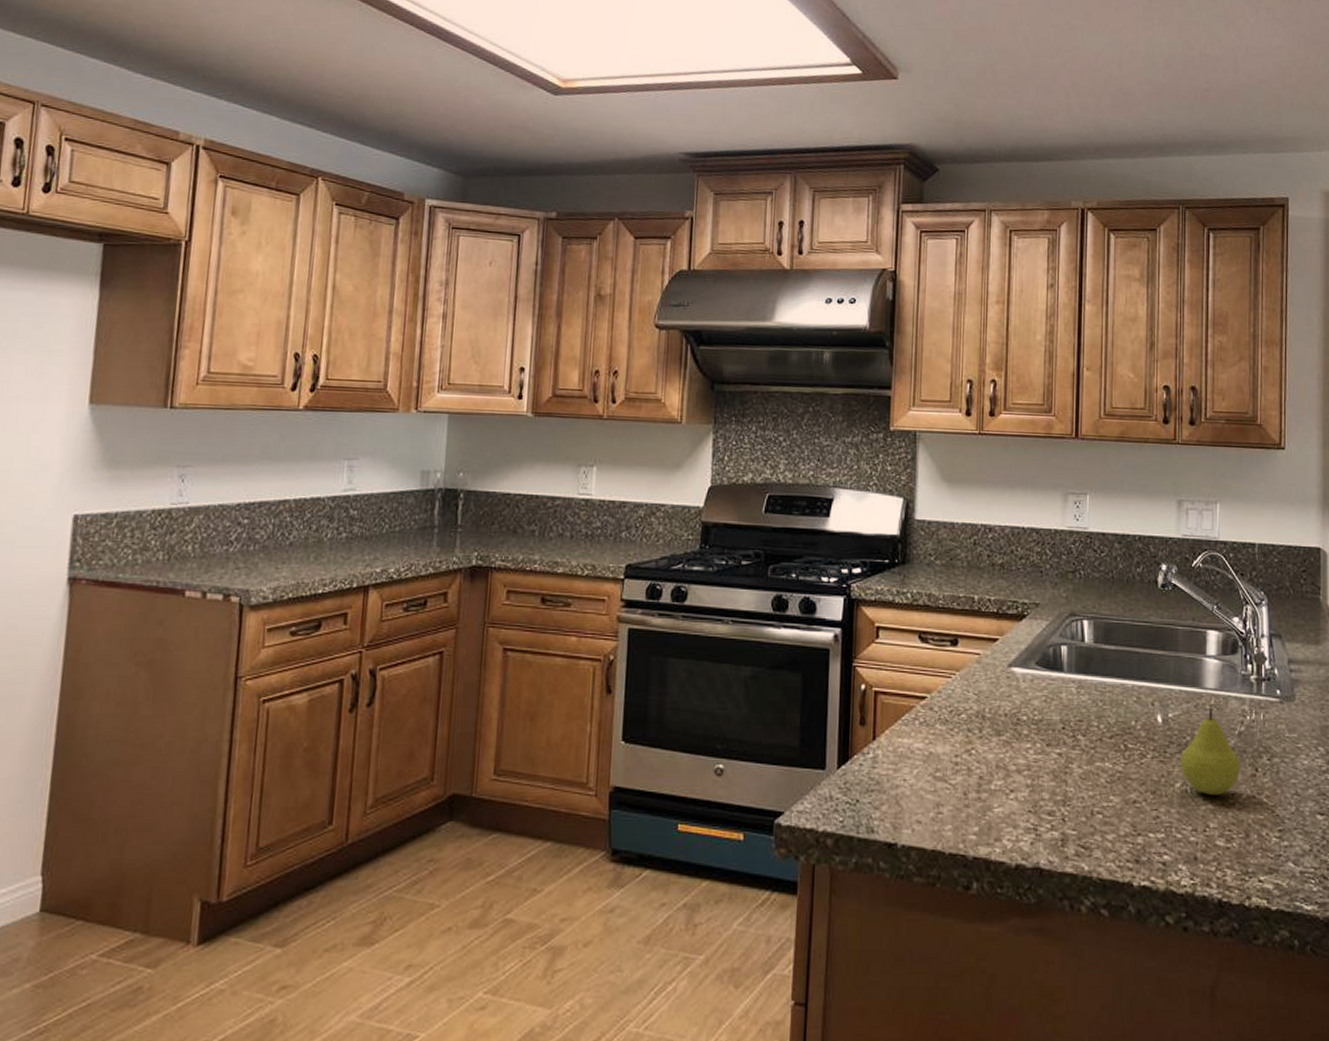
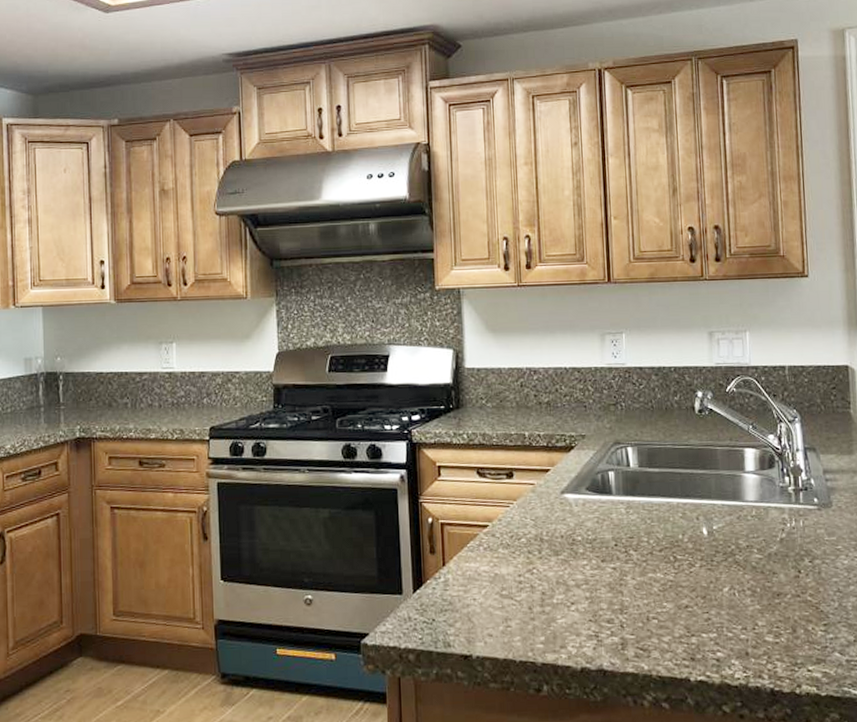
fruit: present [1179,707,1240,796] -> none [726,518,784,598]

